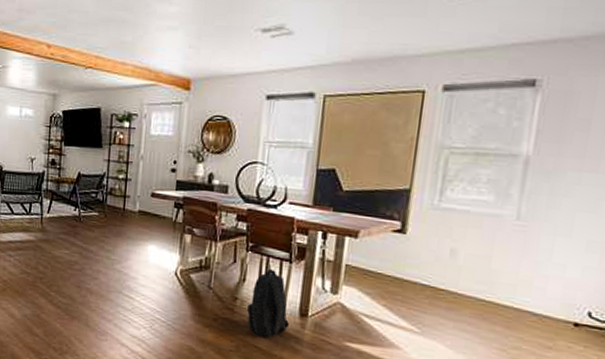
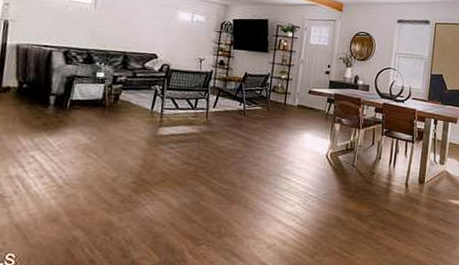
backpack: present [246,268,289,339] -> none [381,148,412,203]

